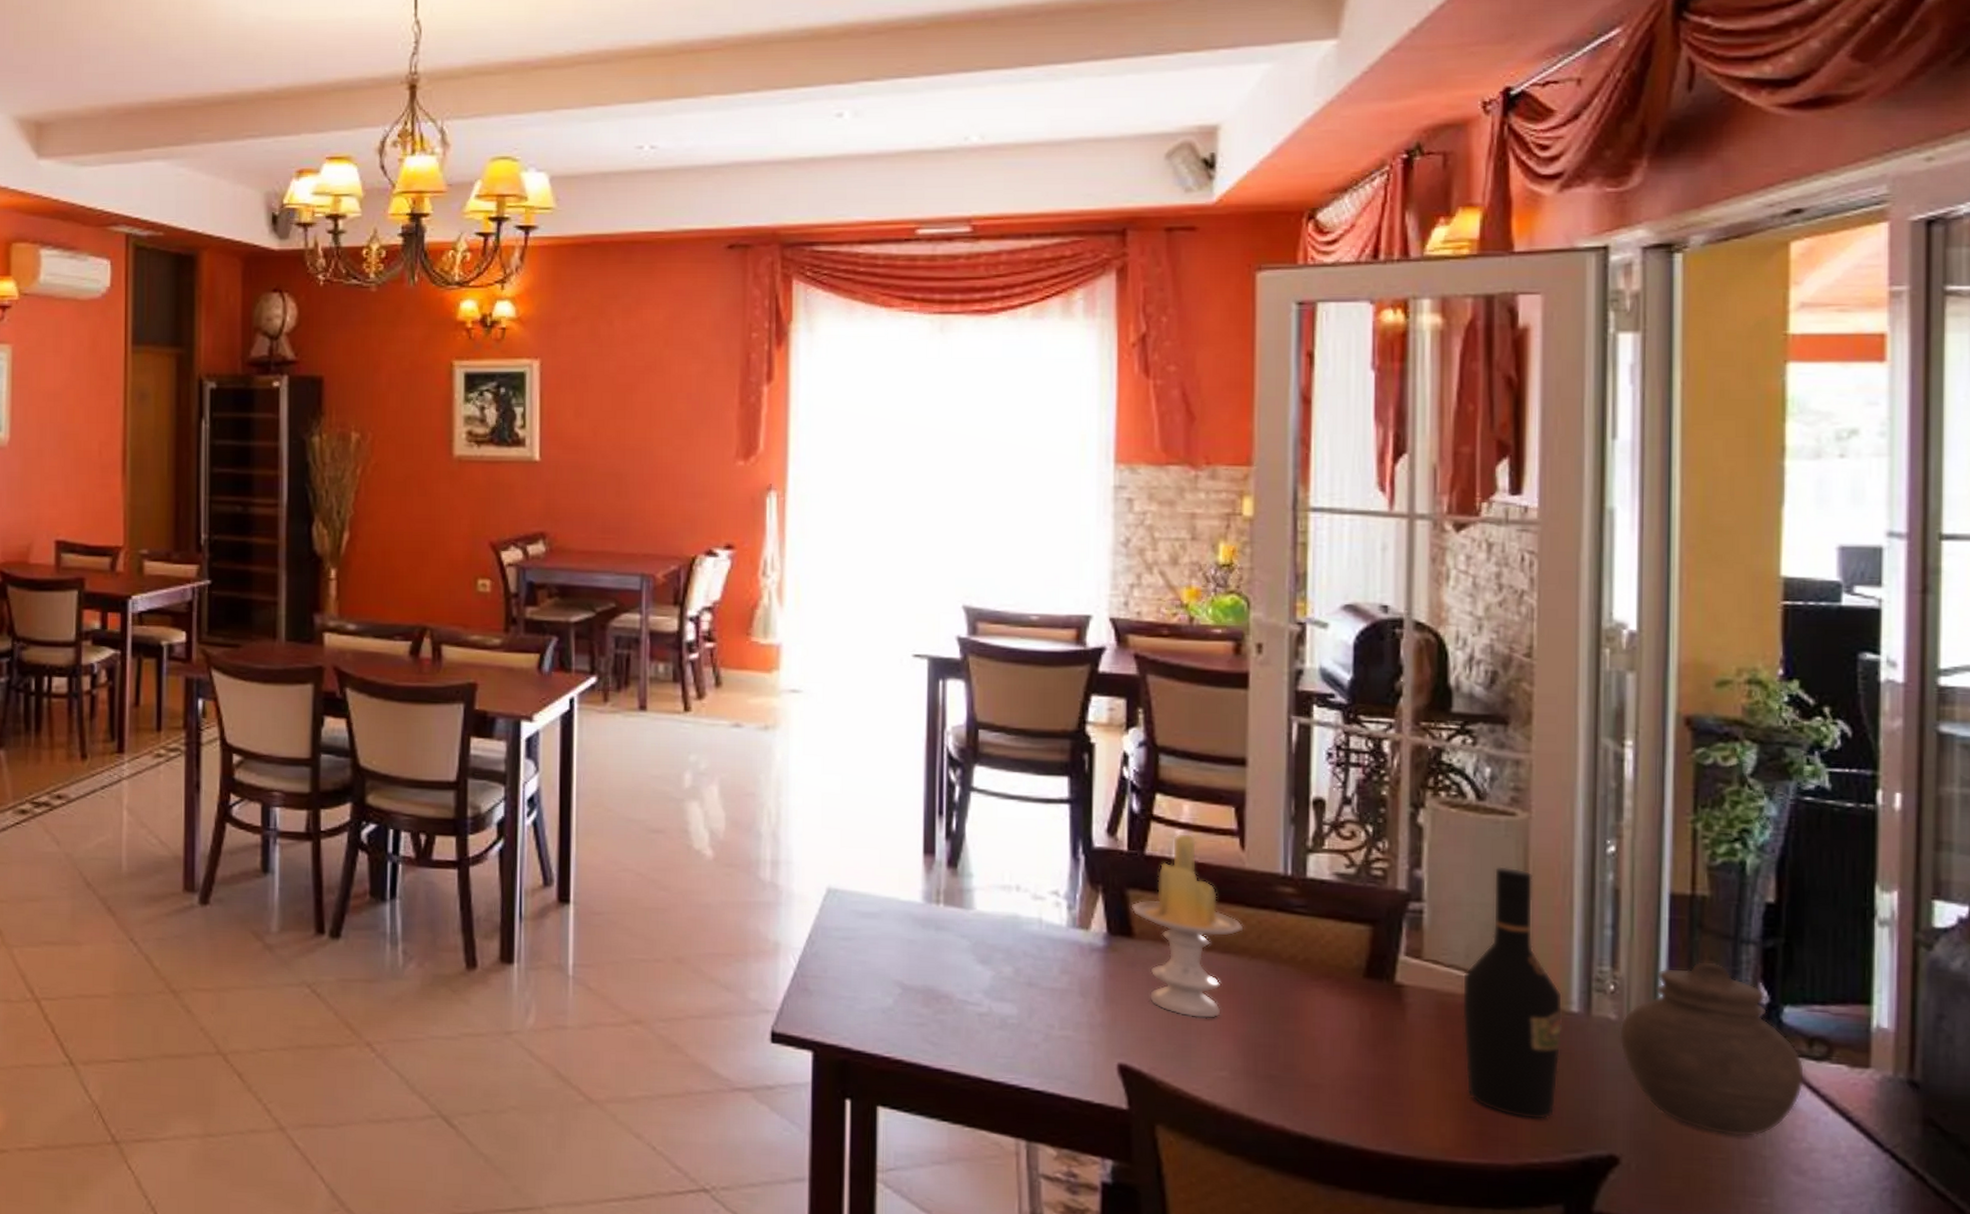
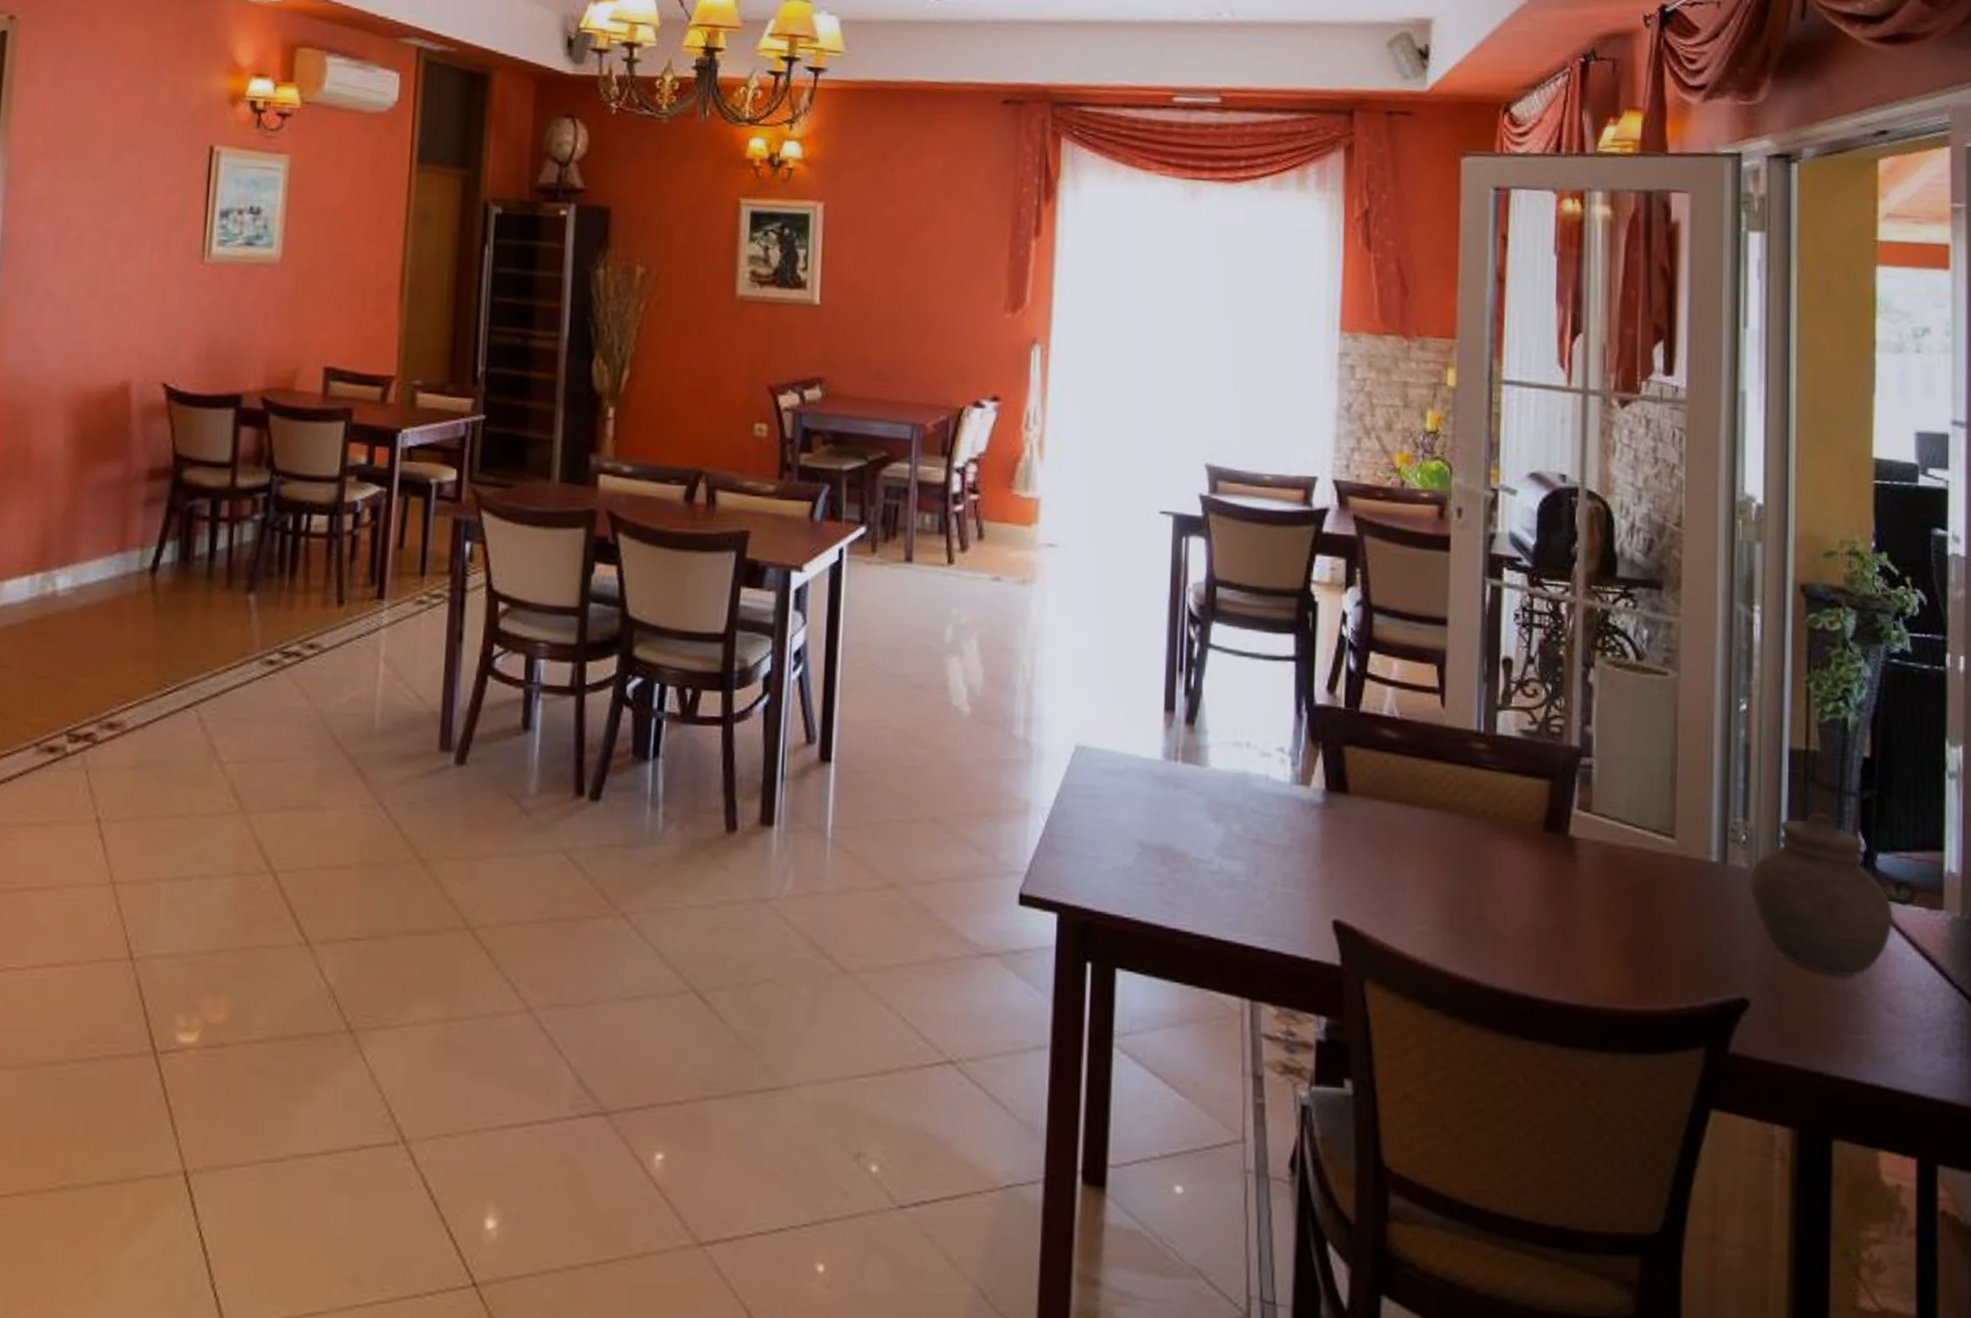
candle: present [1131,833,1244,1019] -> none [1346,690,1443,874]
wine bottle: present [1461,866,1563,1120] -> none [1623,723,1705,966]

